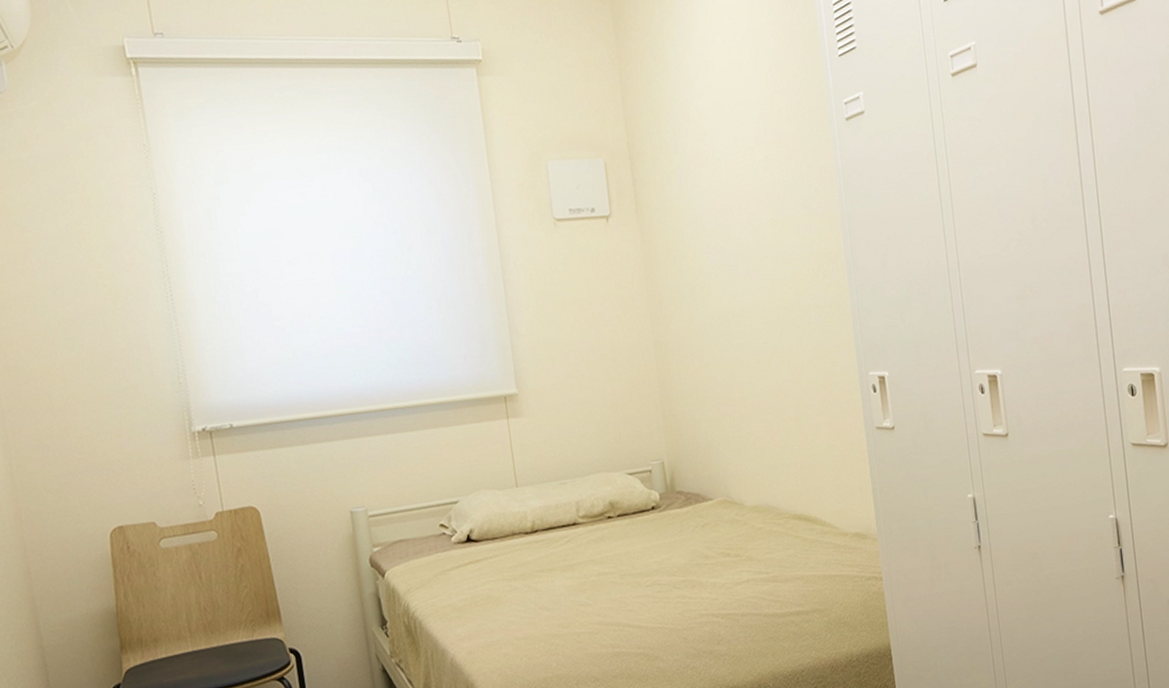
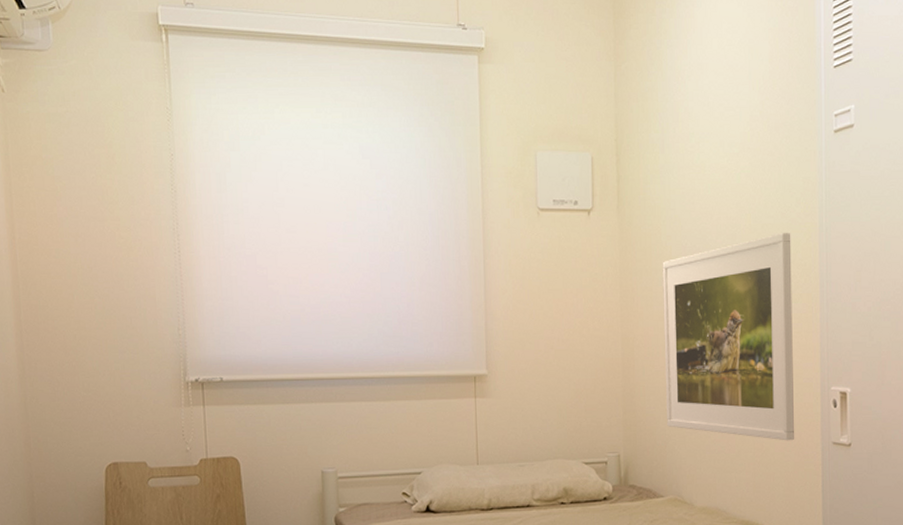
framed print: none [687,222,839,431] -> present [662,232,795,441]

